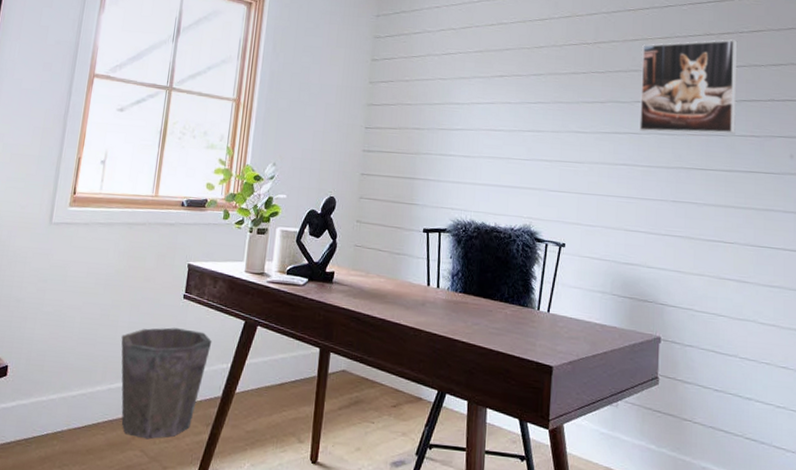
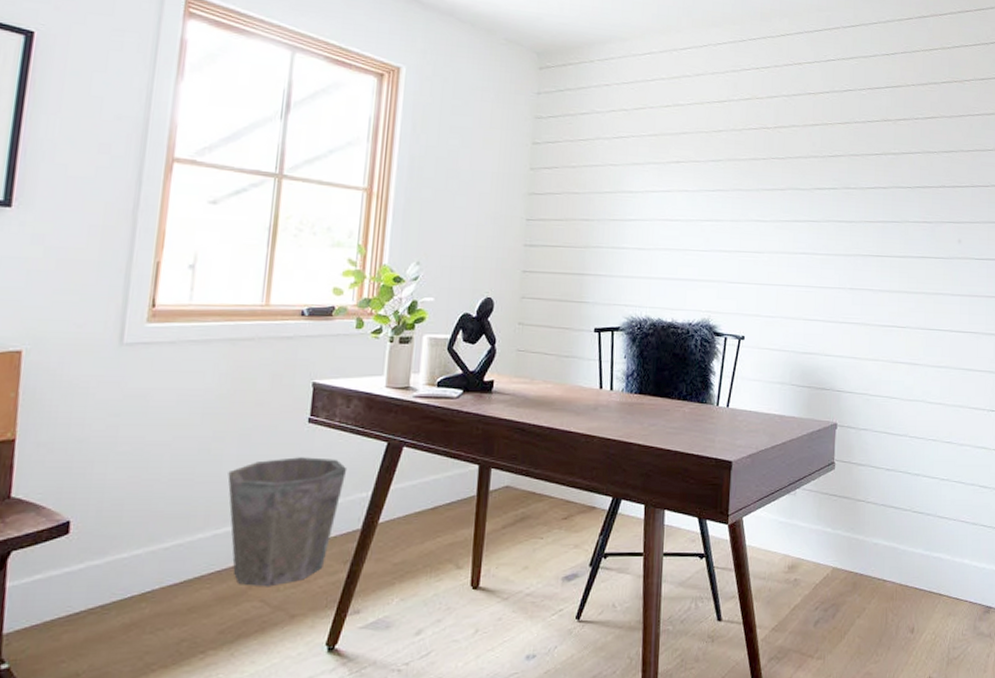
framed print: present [639,39,738,135] -> none [819,125,913,221]

